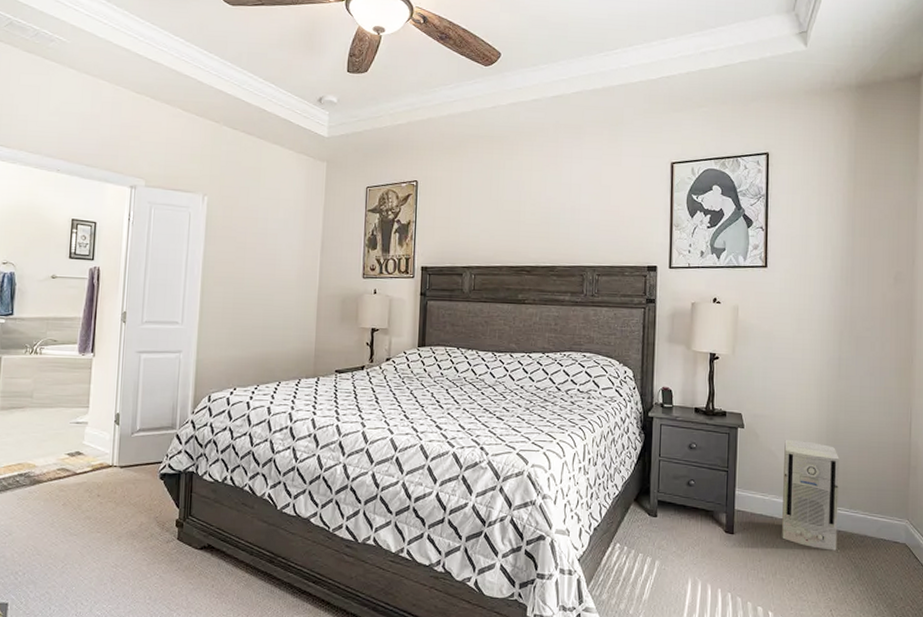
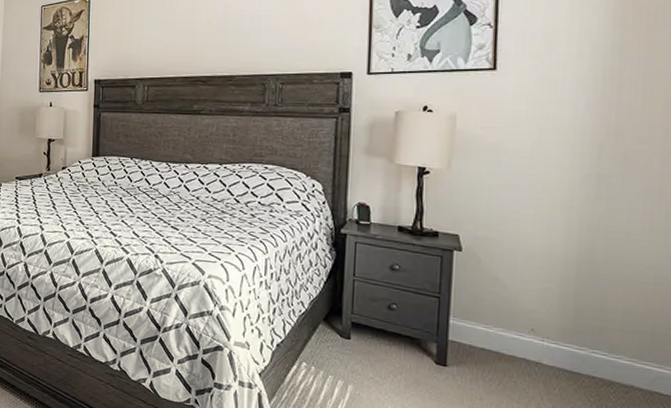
air purifier: present [782,439,839,551] -> none [511,266,595,399]

